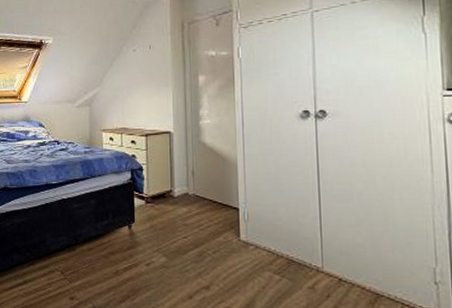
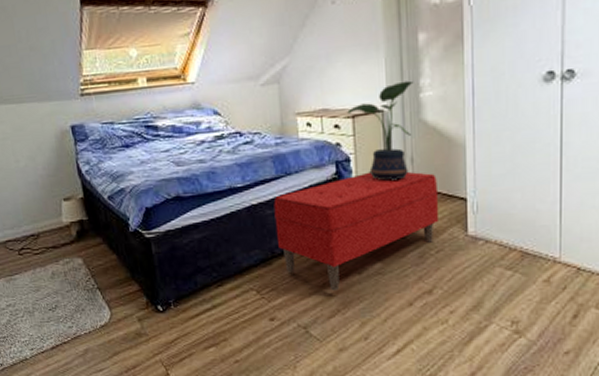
bench: none [80,180,216,278] -> present [273,172,439,291]
potted plant: none [142,110,195,188] -> present [347,80,414,181]

